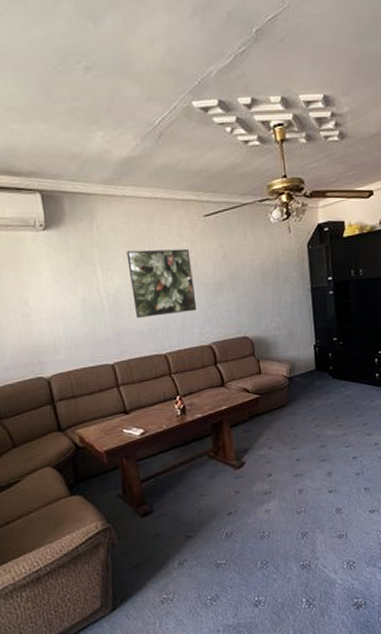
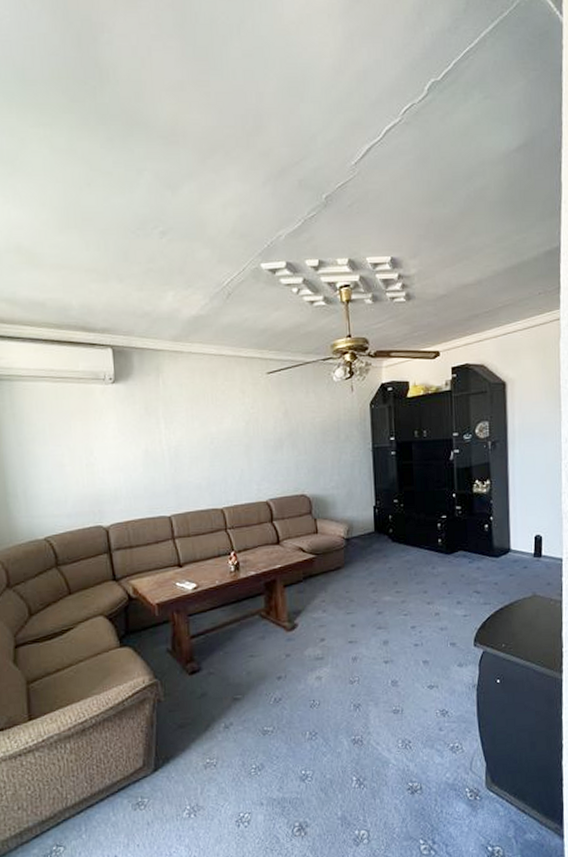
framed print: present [126,248,197,318] -> none [189,404,256,471]

